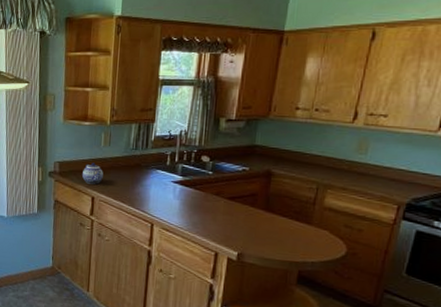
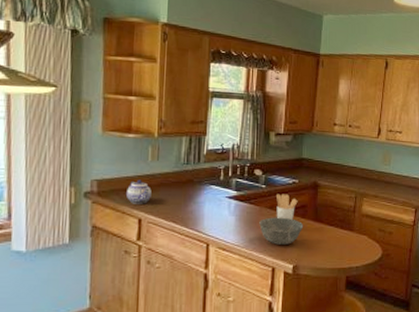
bowl: none [204,203,252,232] -> present [259,217,304,245]
utensil holder: none [222,180,247,208] -> present [275,194,298,220]

